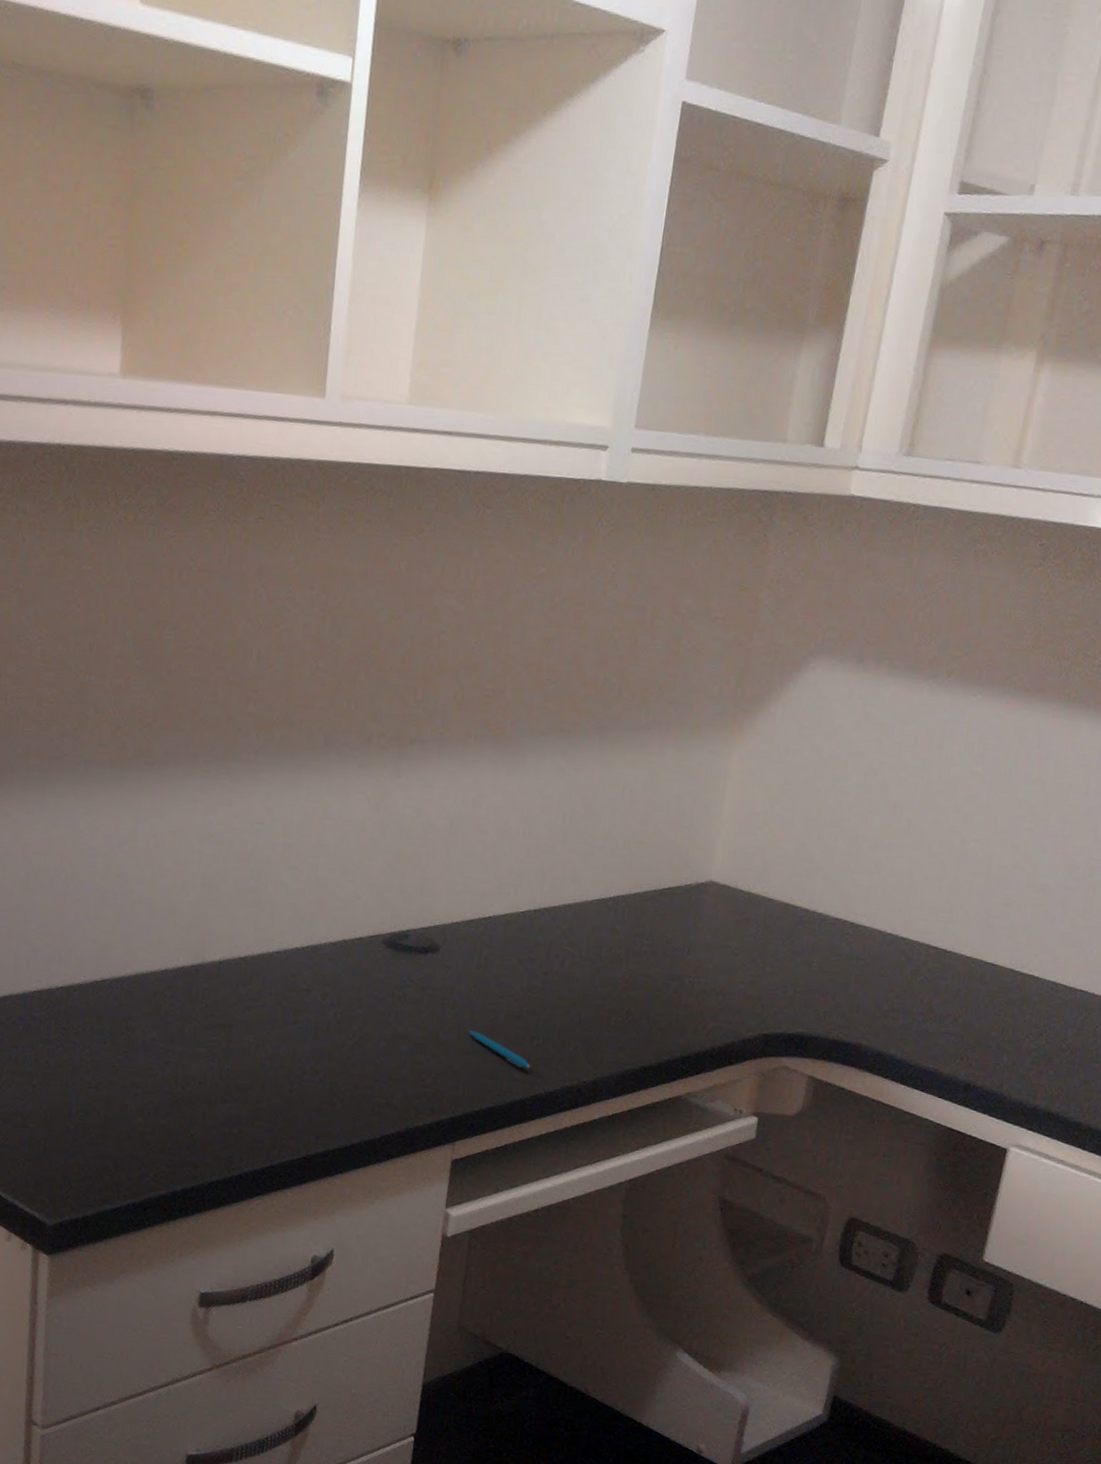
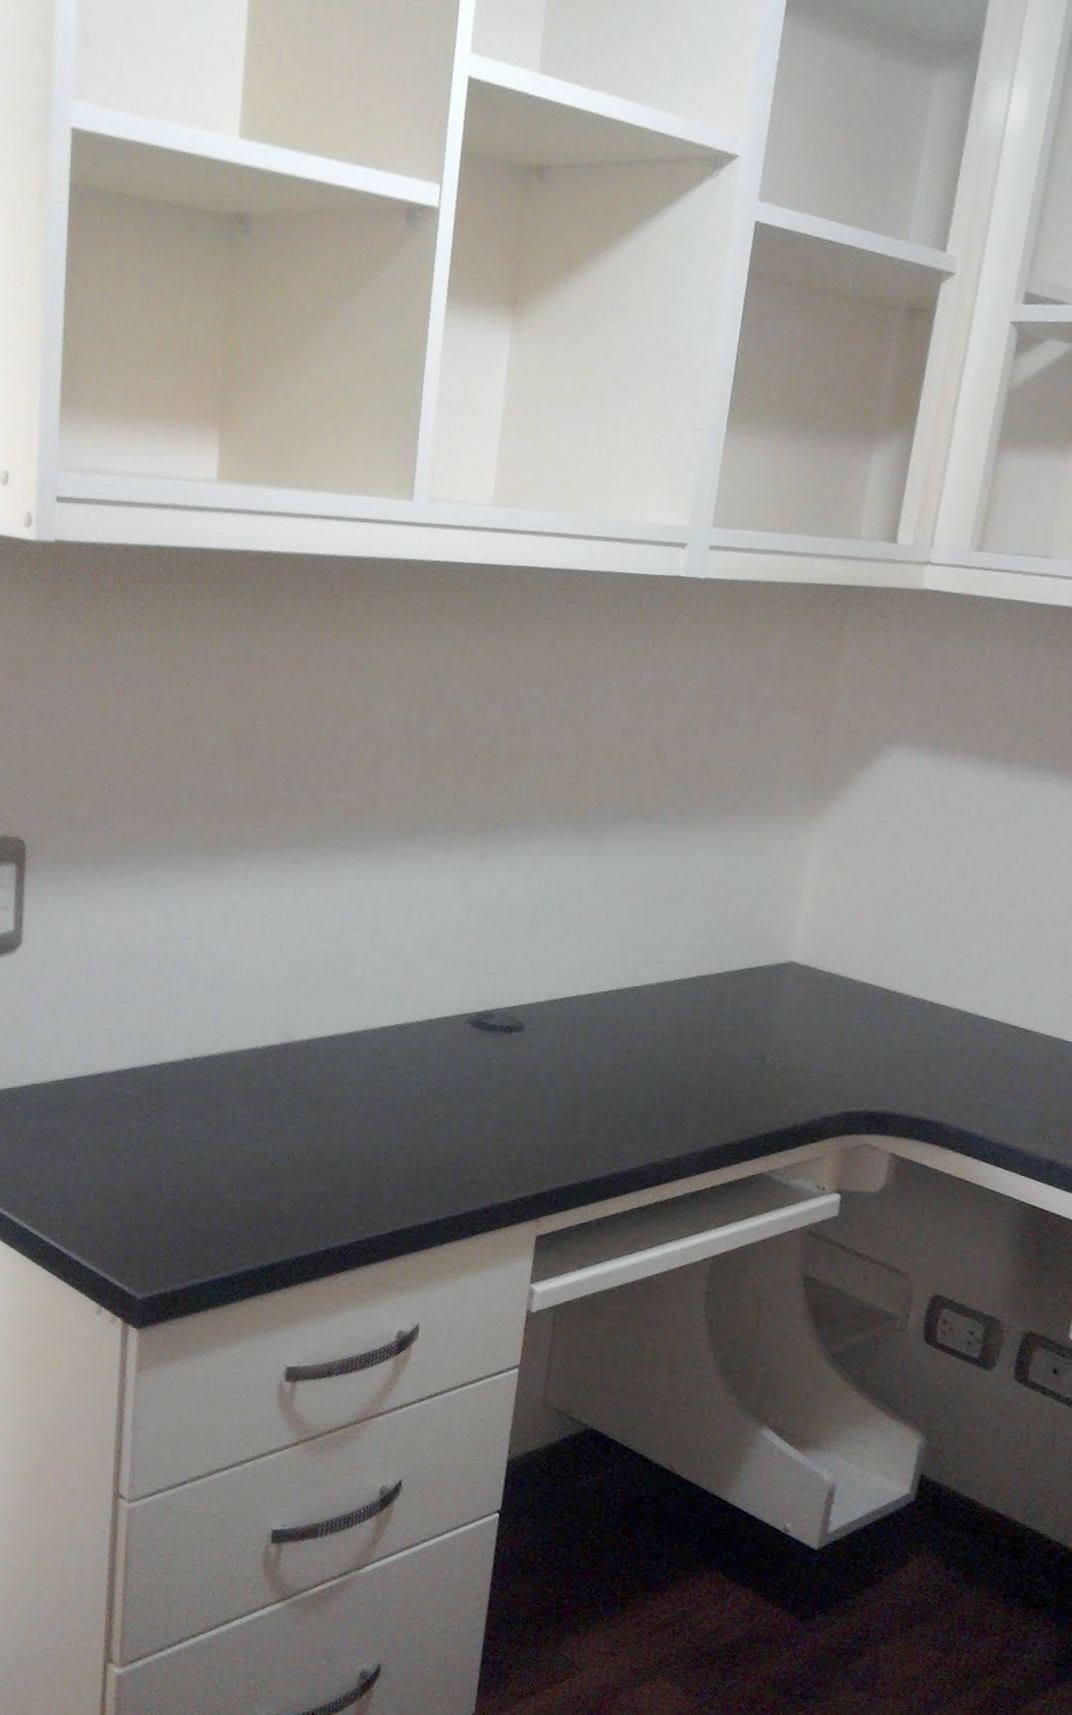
pen: present [468,1030,531,1068] -> none [552,1108,614,1146]

